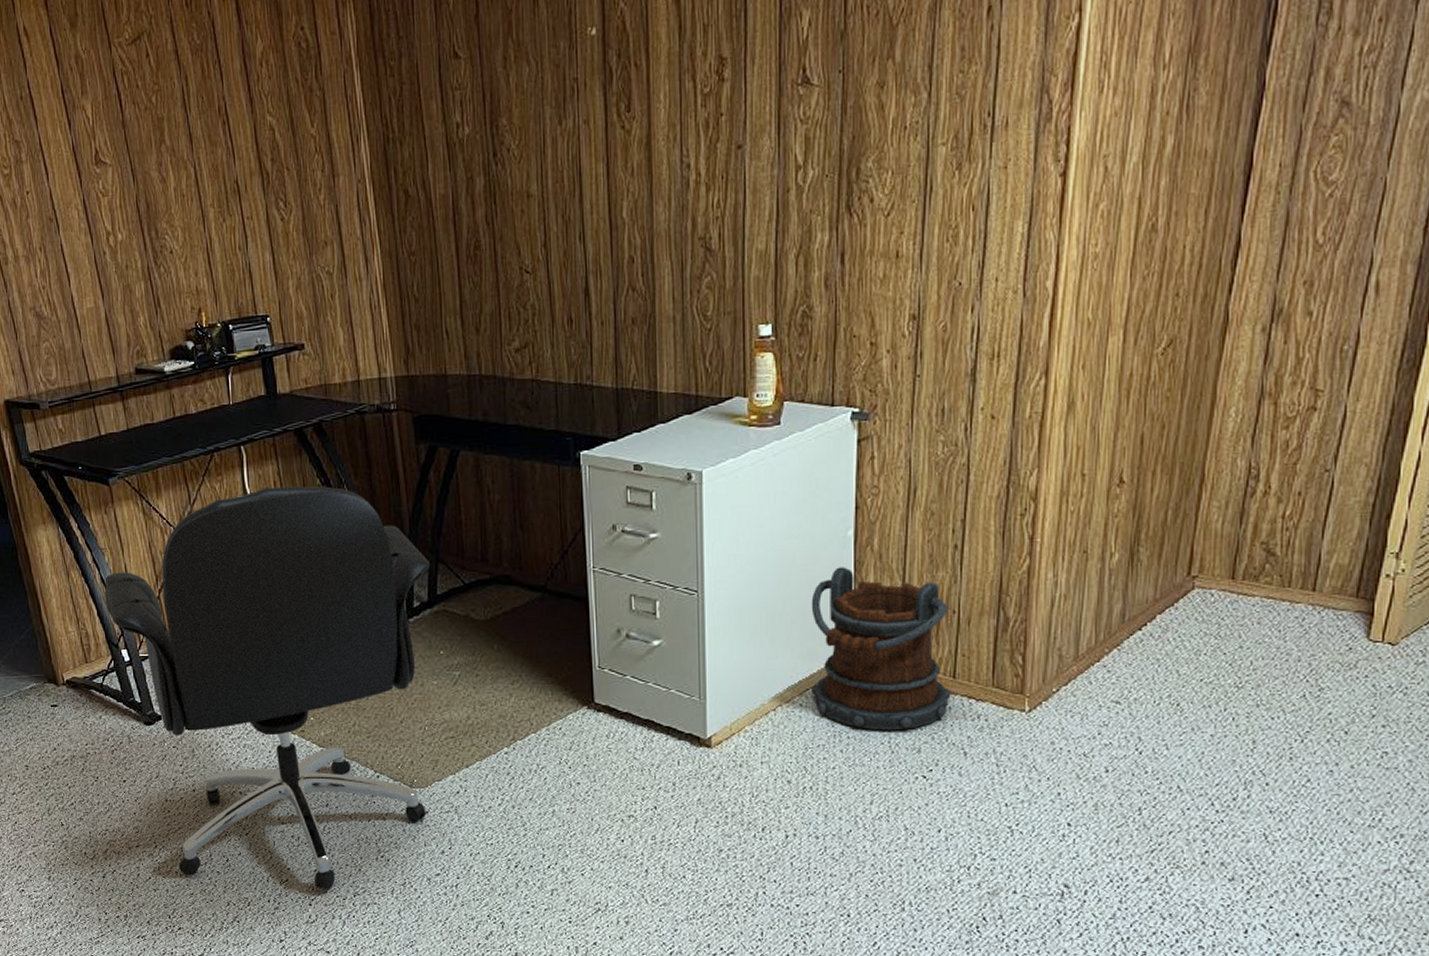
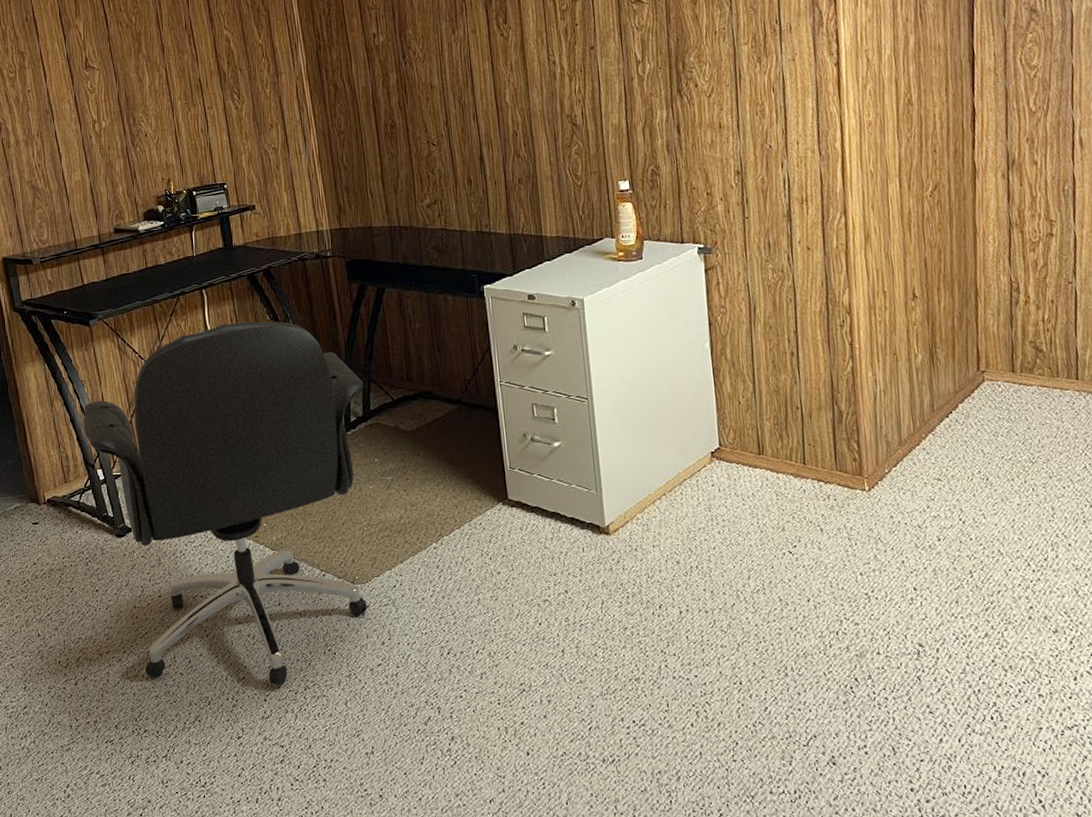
bucket: present [811,567,951,731] -> none [681,374,804,513]

